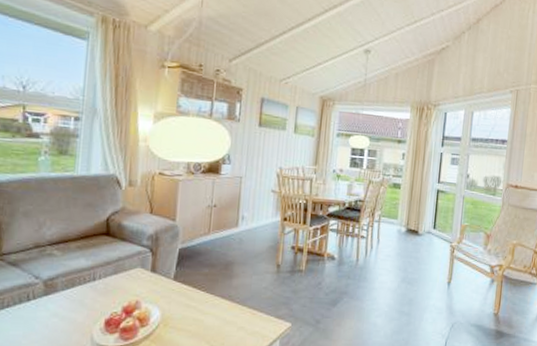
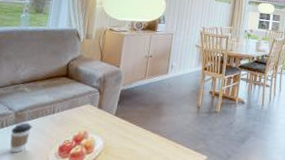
coffee cup: none [40,293,68,331] -> present [10,122,33,153]

